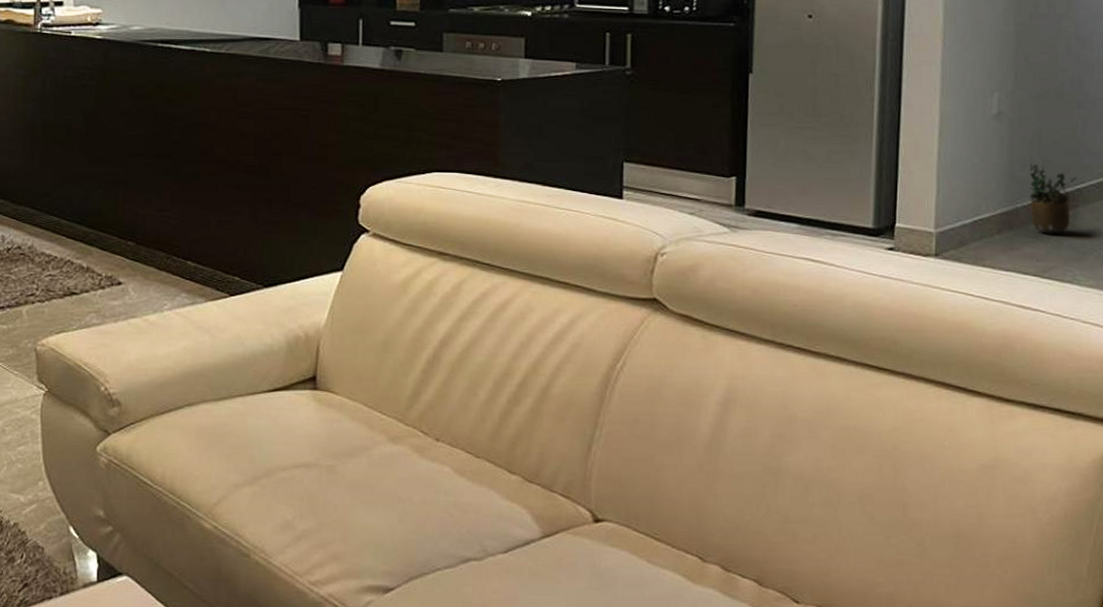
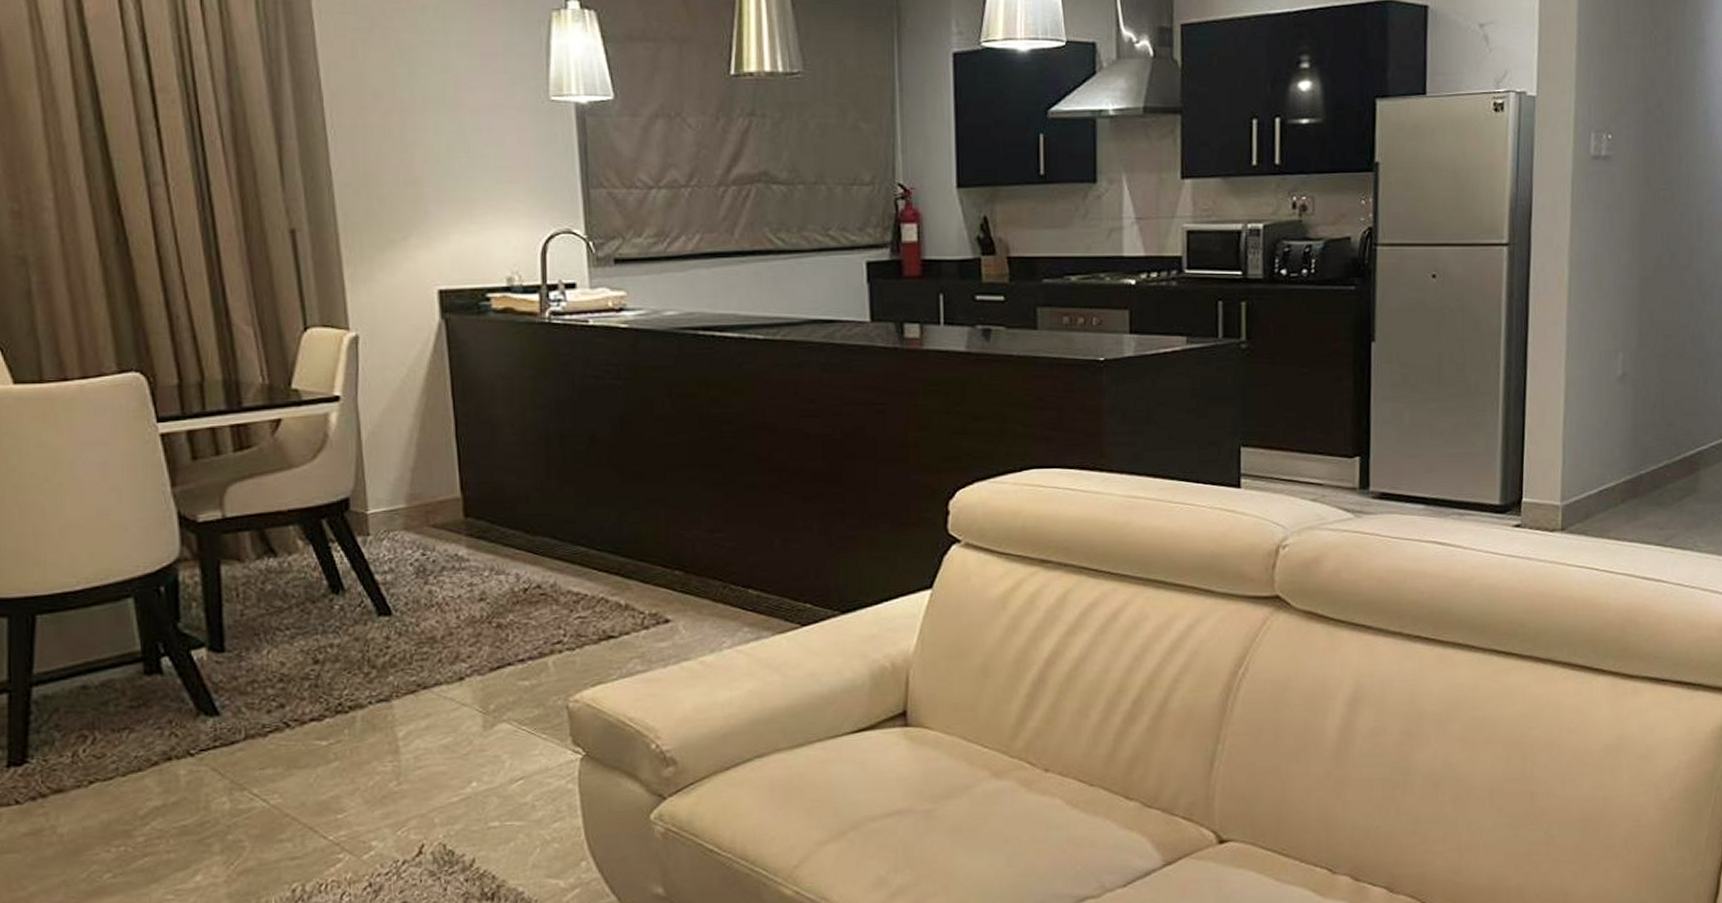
potted plant: present [1023,156,1077,234] -> none [1647,420,1699,501]

